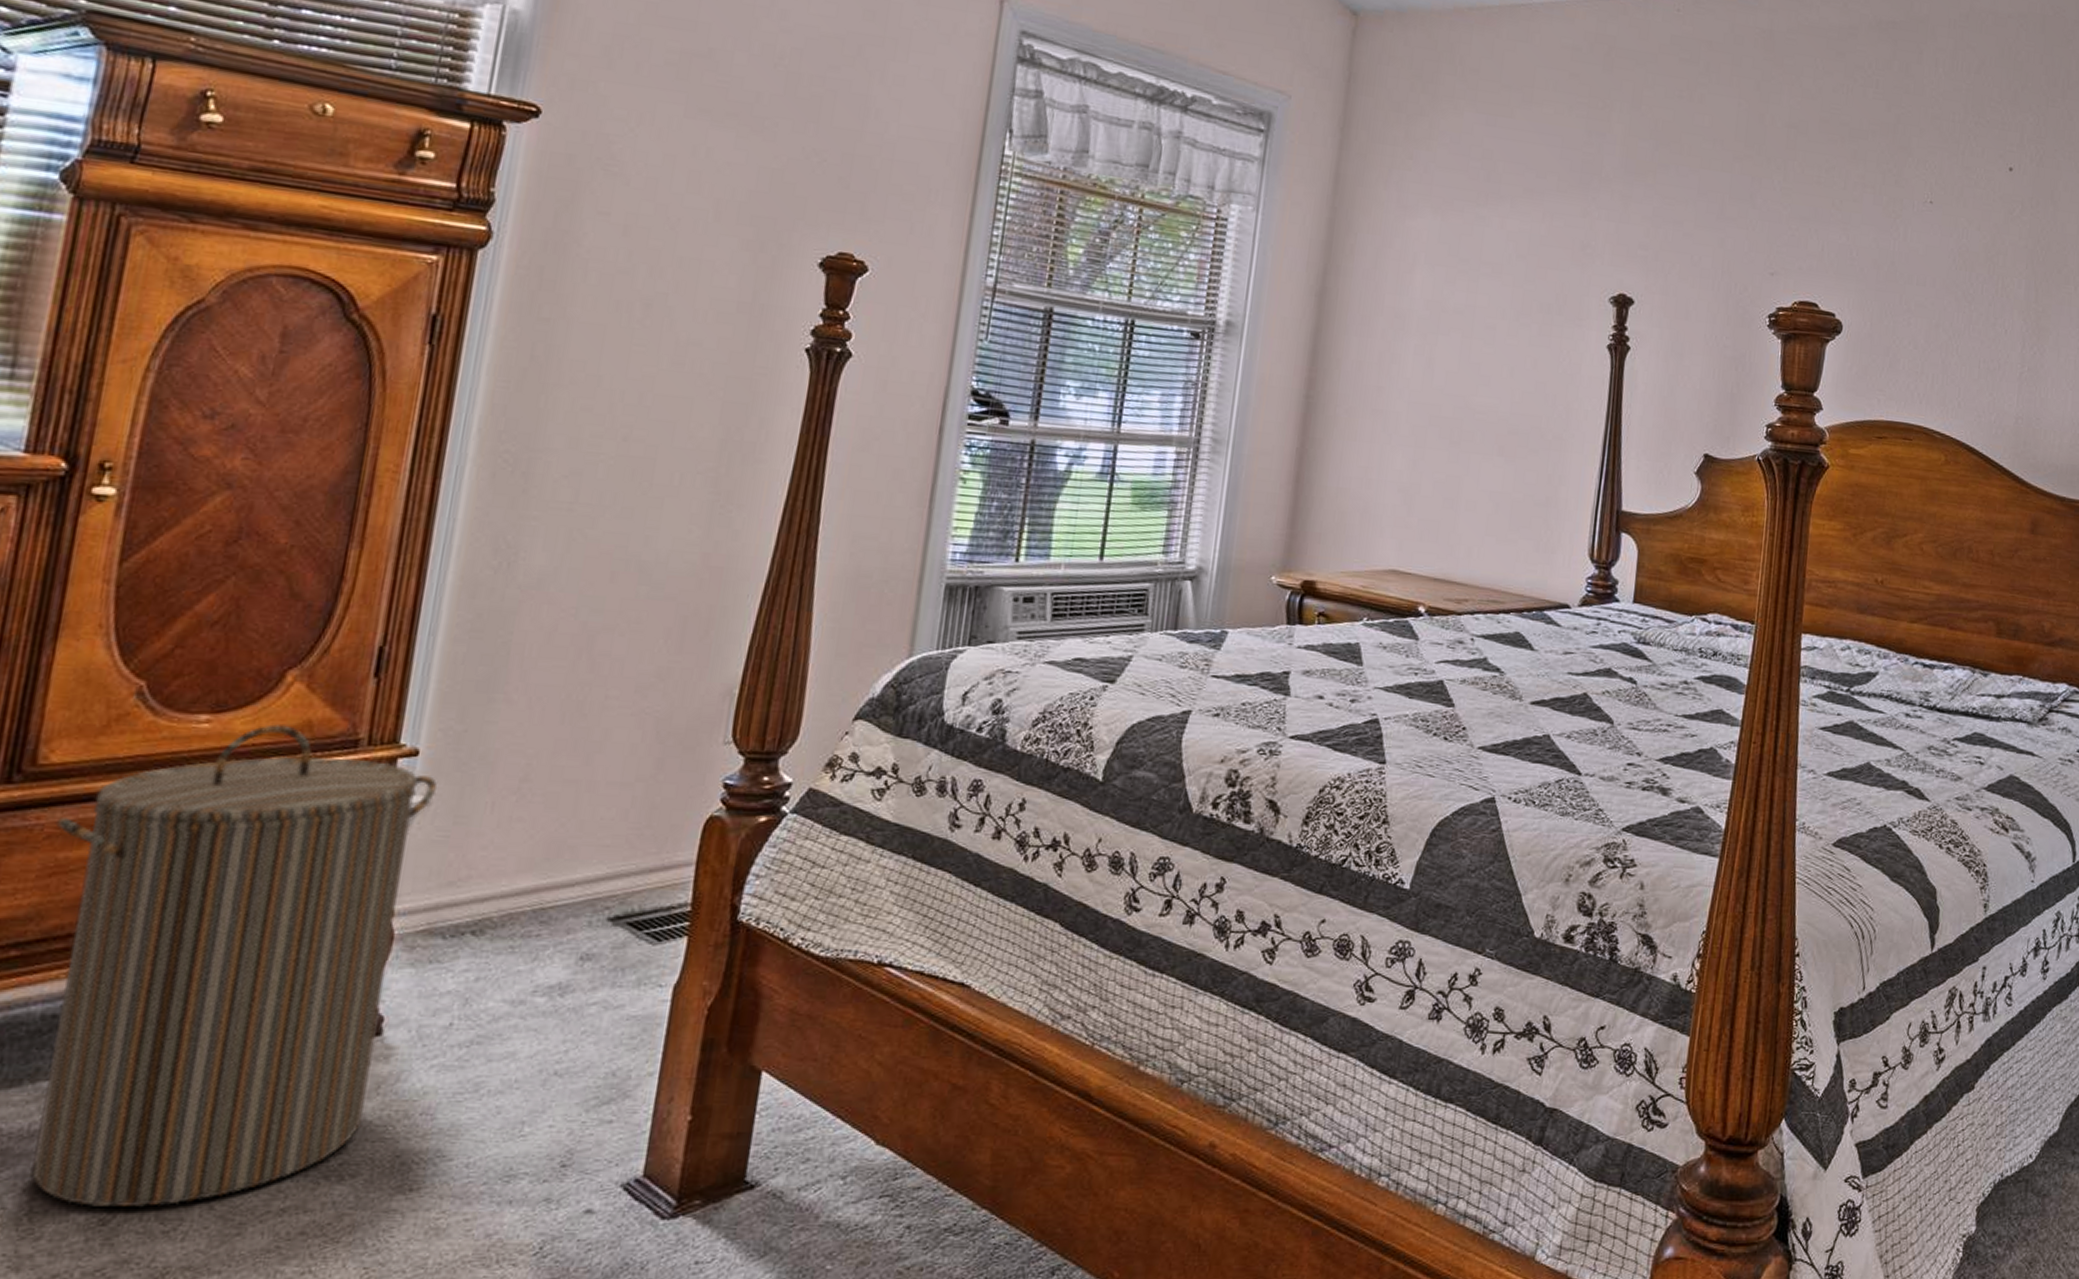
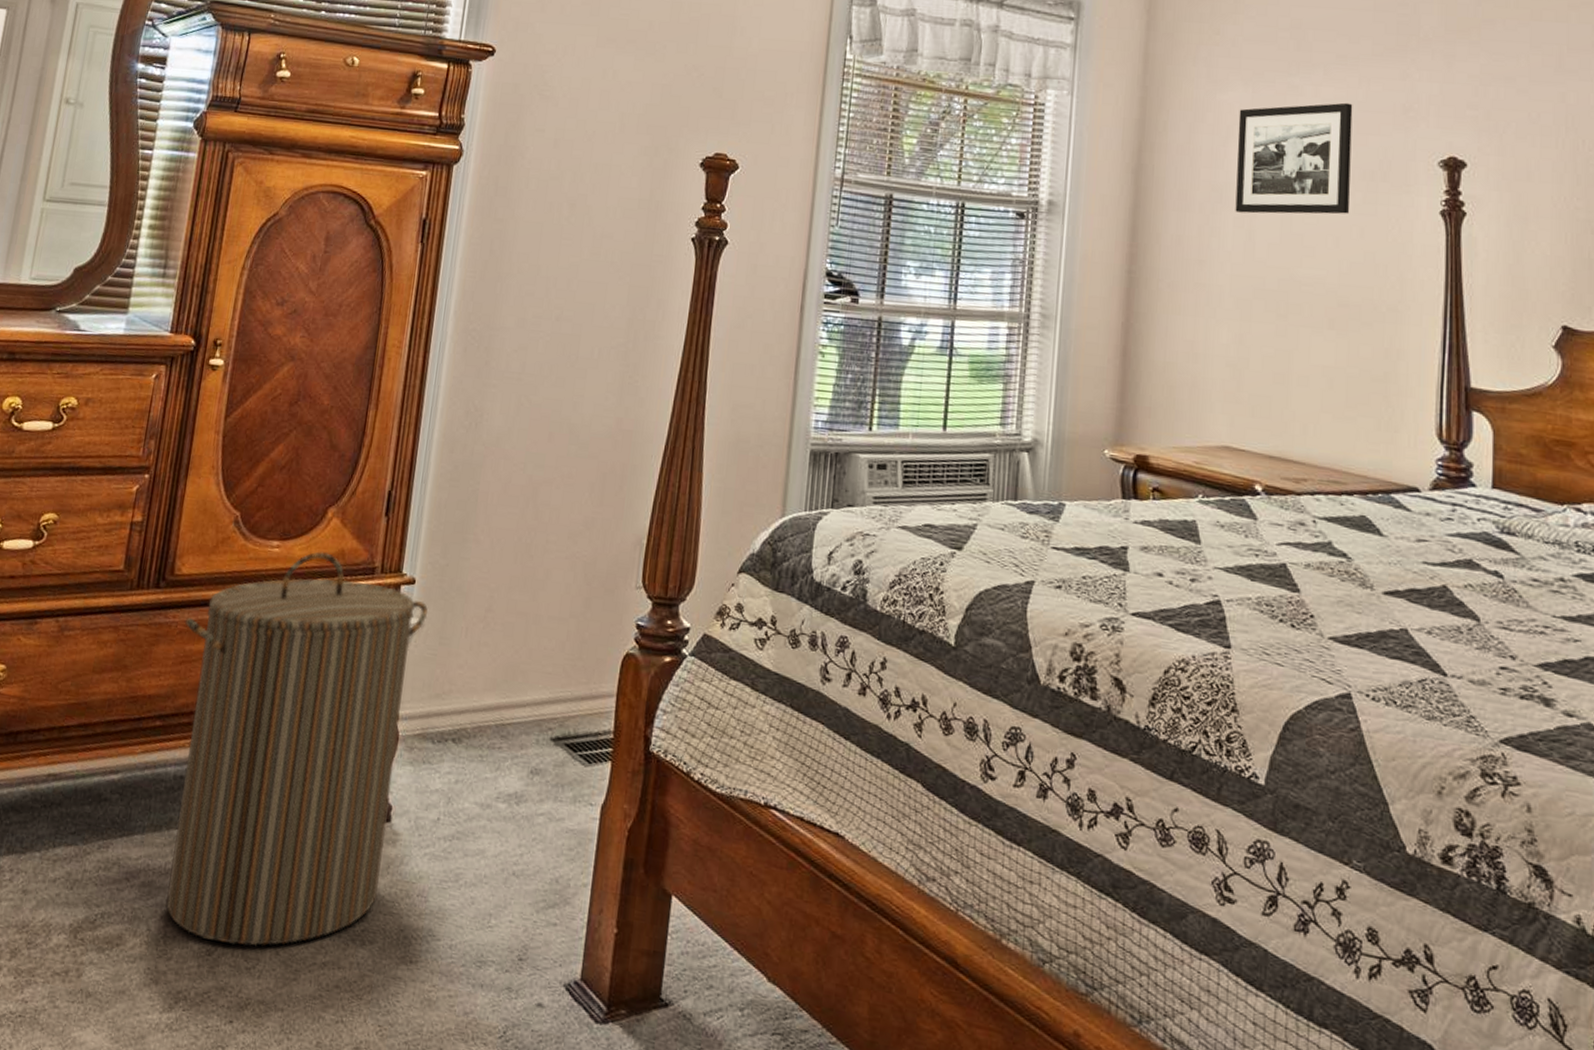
picture frame: none [1416,236,1536,345] -> present [1235,102,1353,215]

